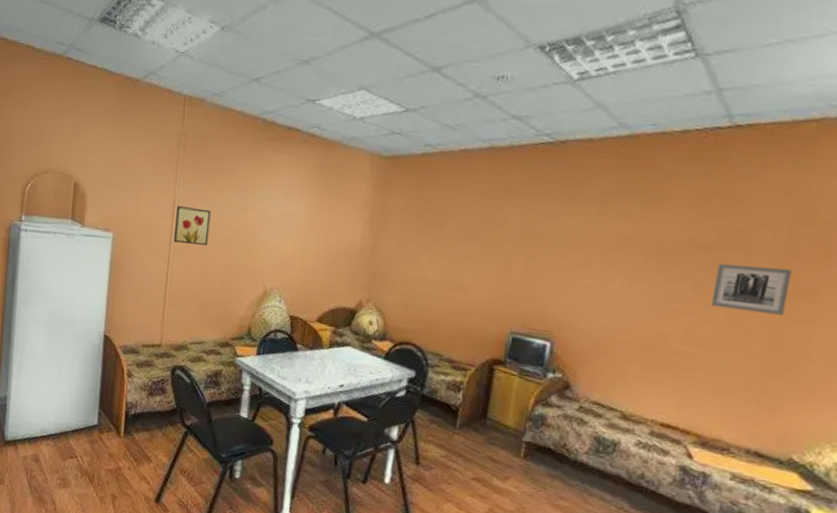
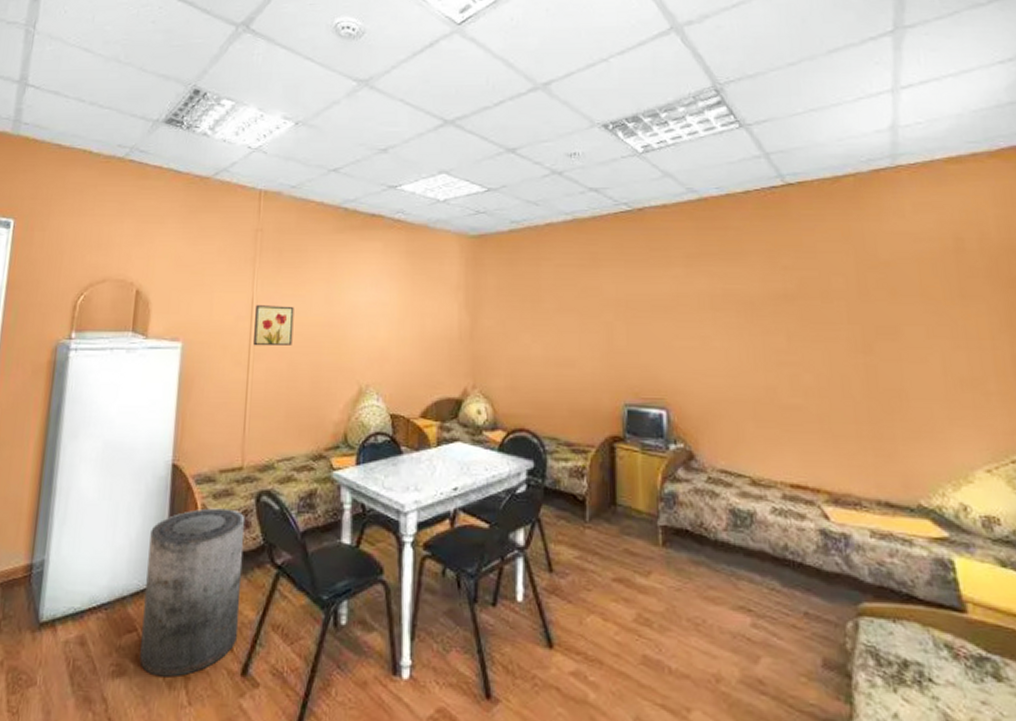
trash can: none [79,373,162,495] -> present [139,508,246,677]
wall art: present [711,263,793,316] -> none [803,311,874,357]

